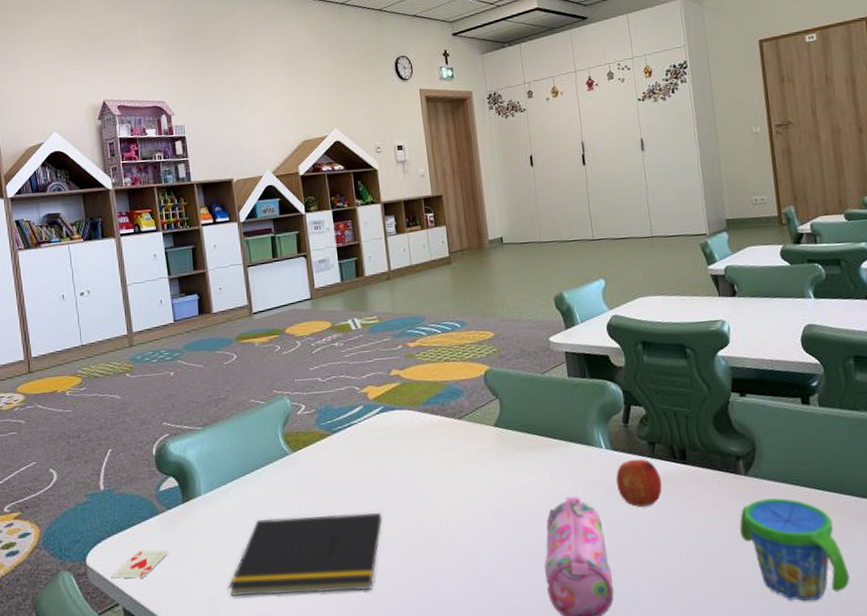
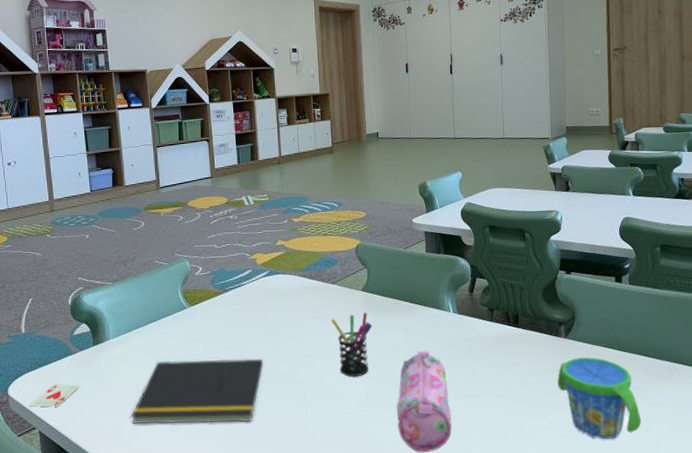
pen holder: none [459,452,510,531] -> present [331,312,373,377]
fruit: present [616,458,662,507] -> none [460,322,497,361]

